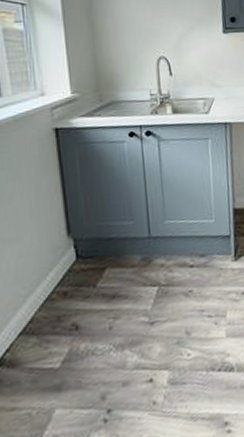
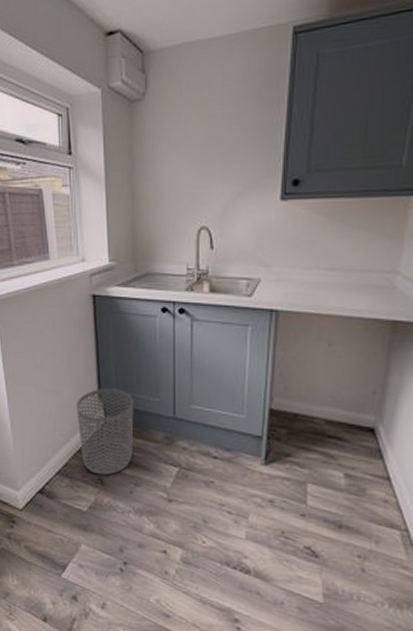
waste bin: none [41,220,110,321] -> present [76,388,134,475]

